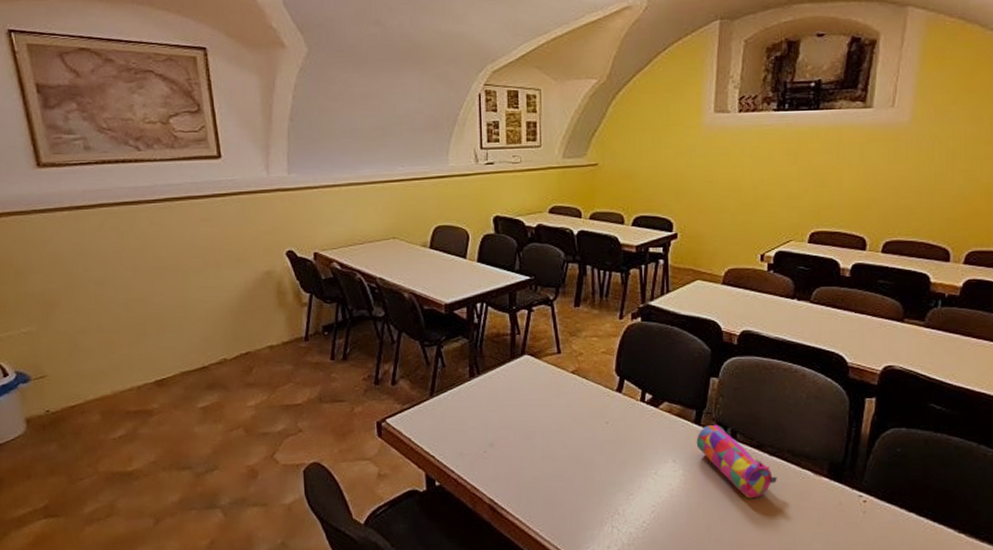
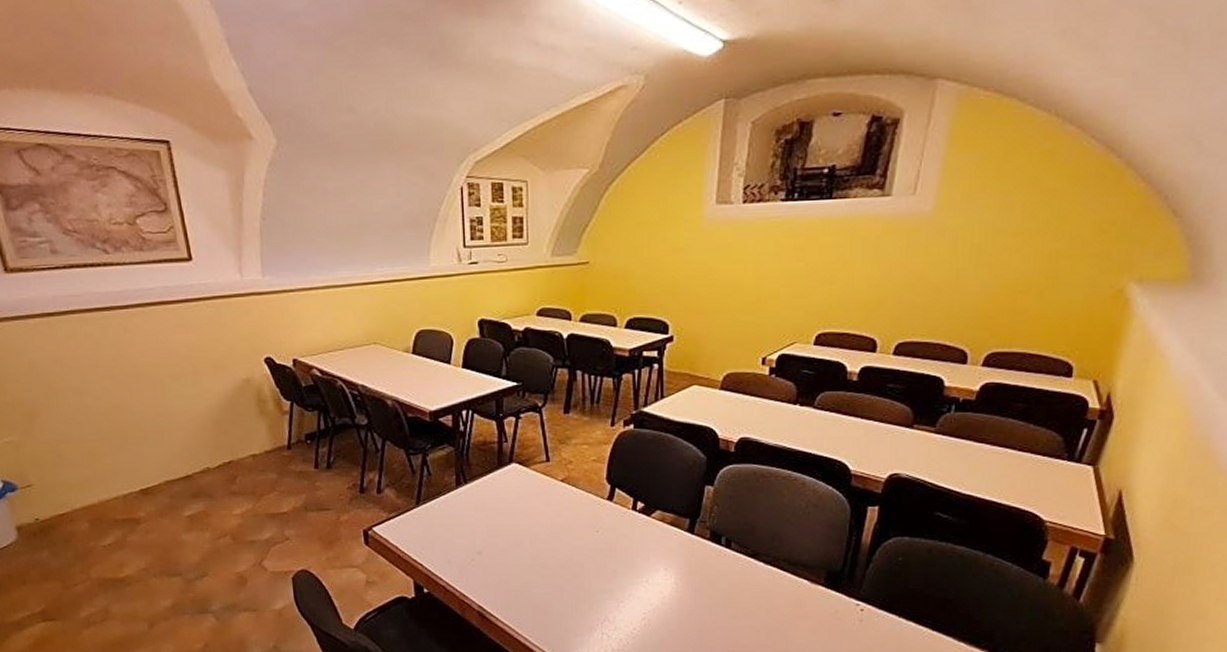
pencil case: present [696,424,777,499] -> none [689,533,772,607]

